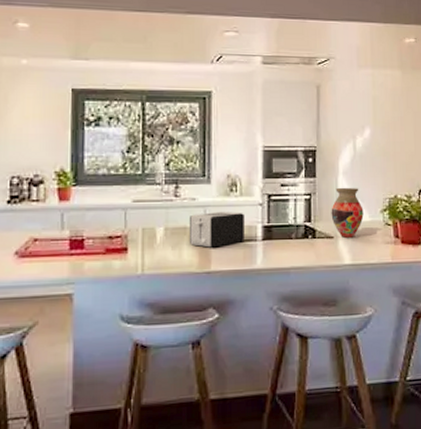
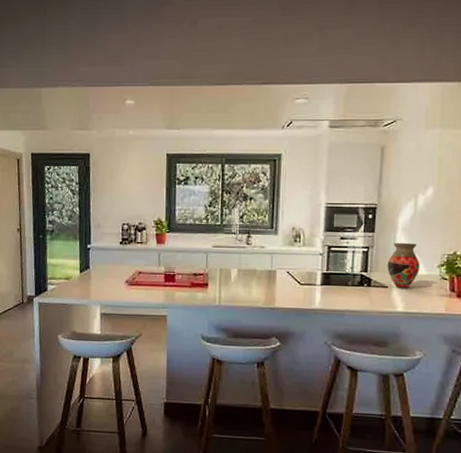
toaster: present [188,211,244,248] -> none [257,258,306,288]

